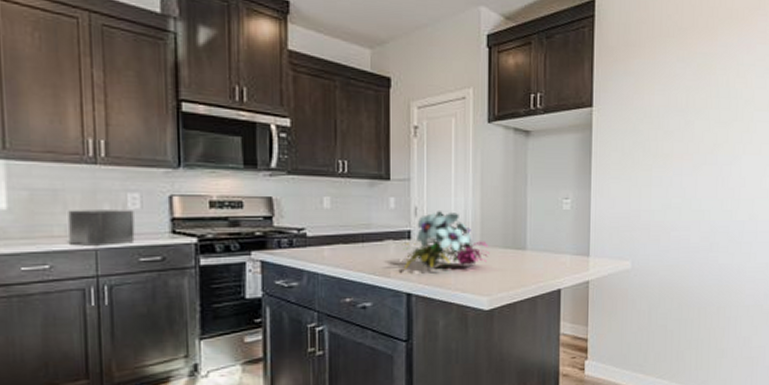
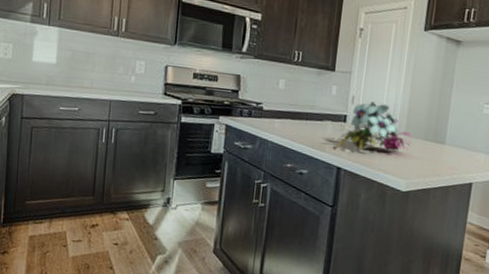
toaster: present [67,210,135,248] -> none [92,69,140,99]

